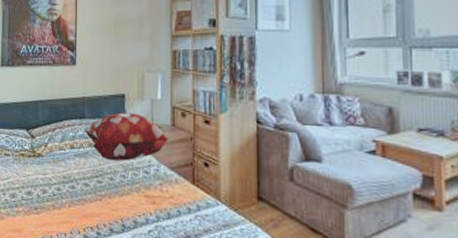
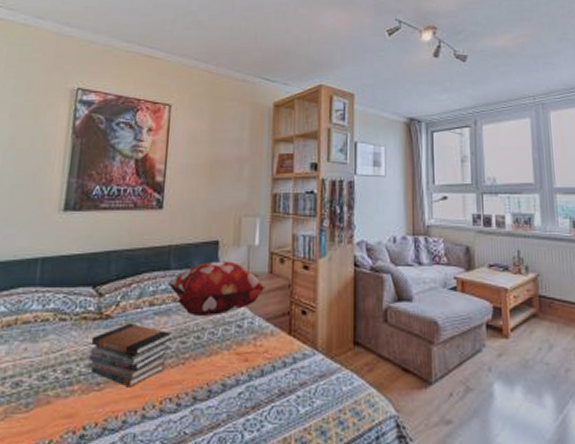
book stack: none [28,161,89,215] -> present [89,322,172,388]

